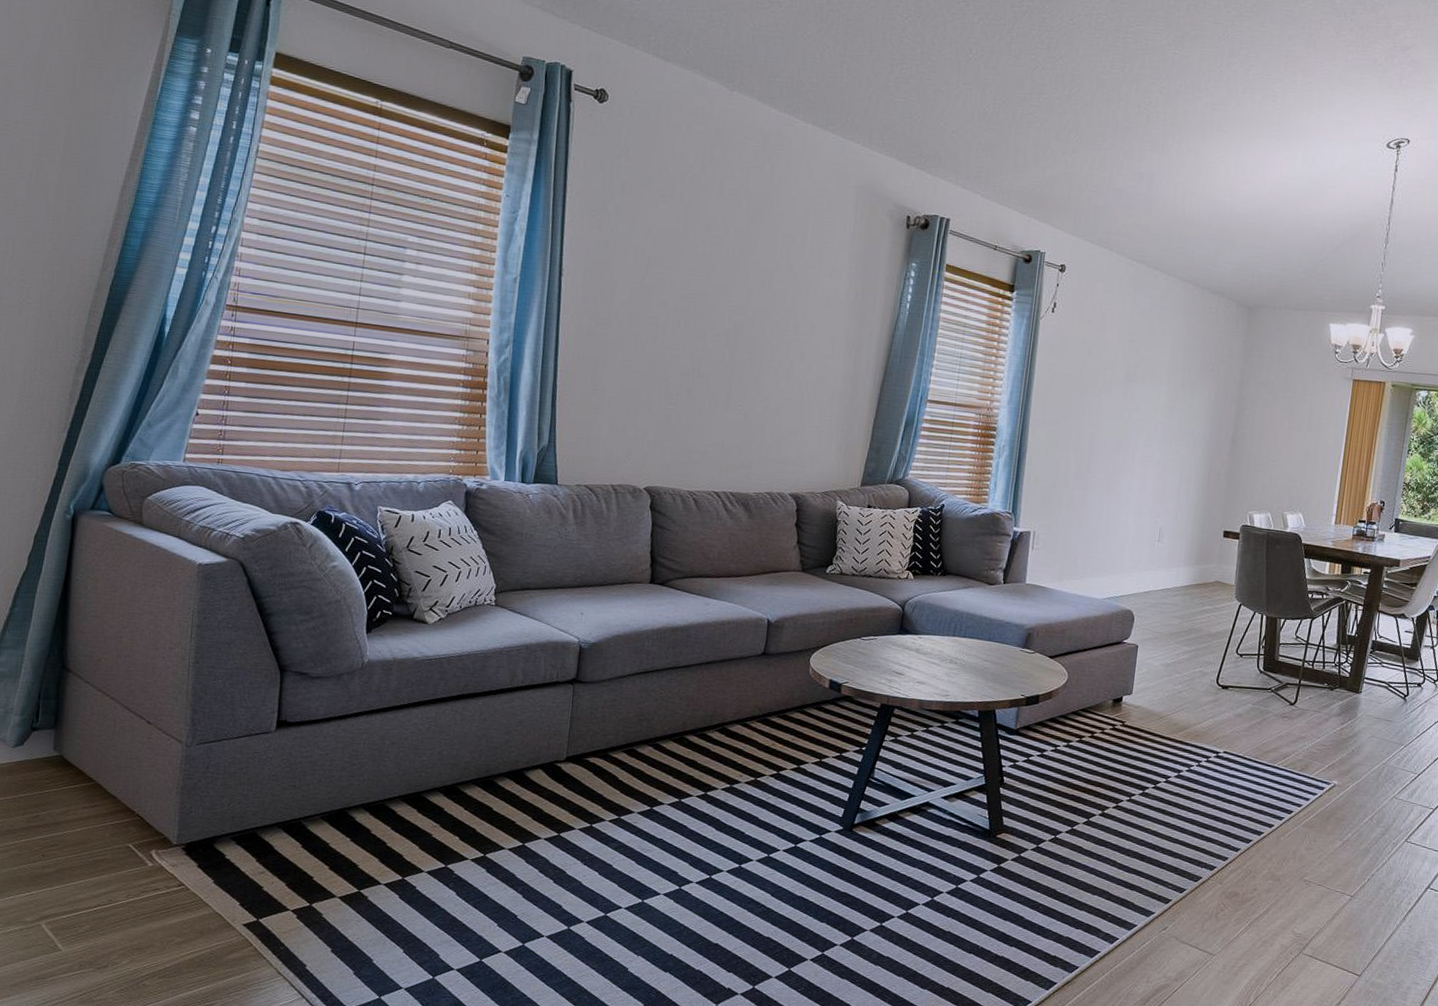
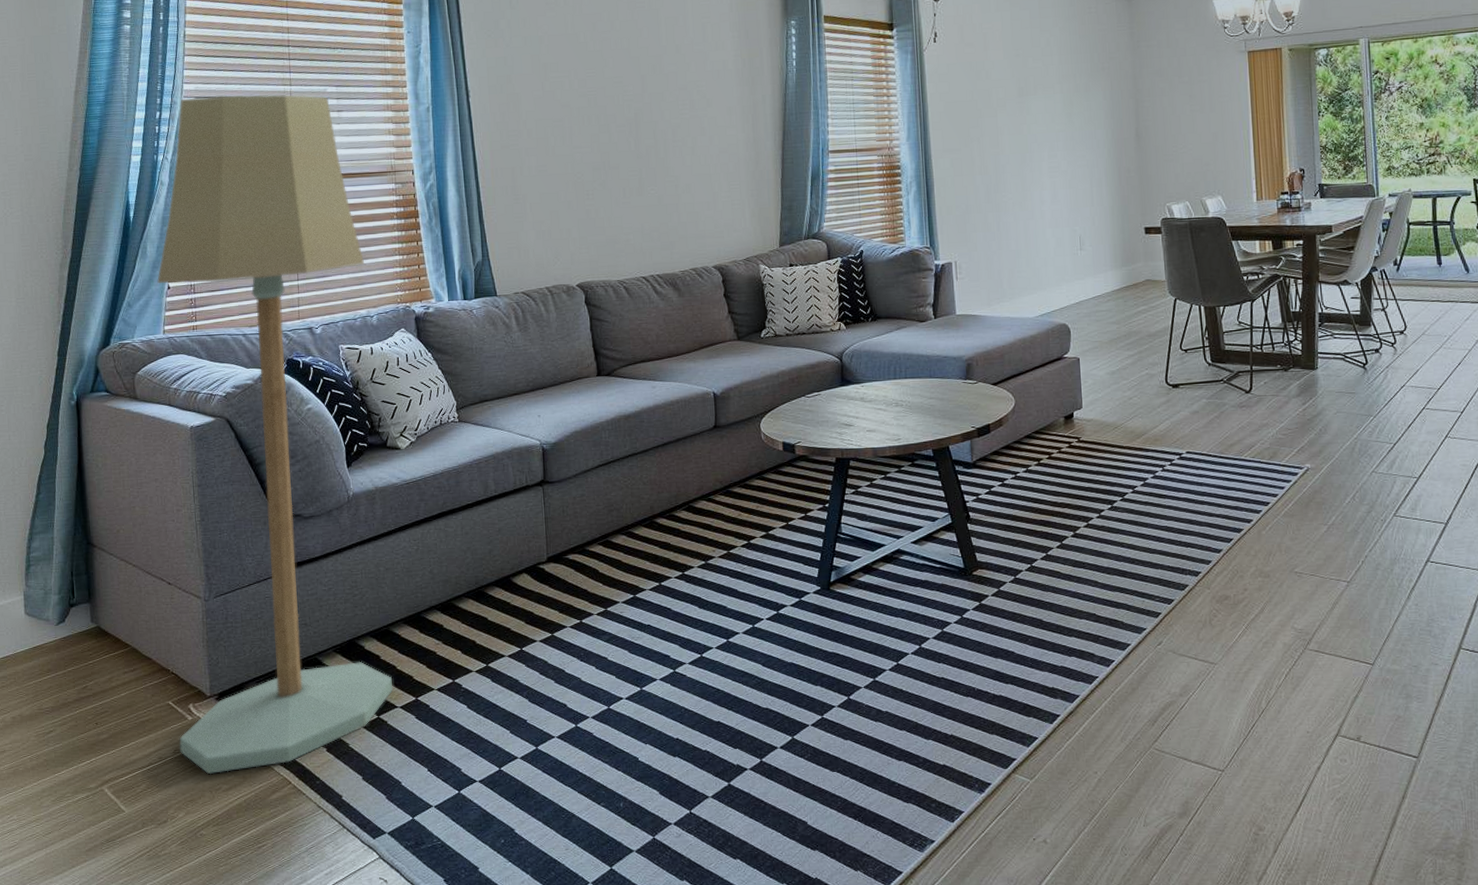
floor lamp: none [134,217,420,925] -> present [157,94,393,775]

